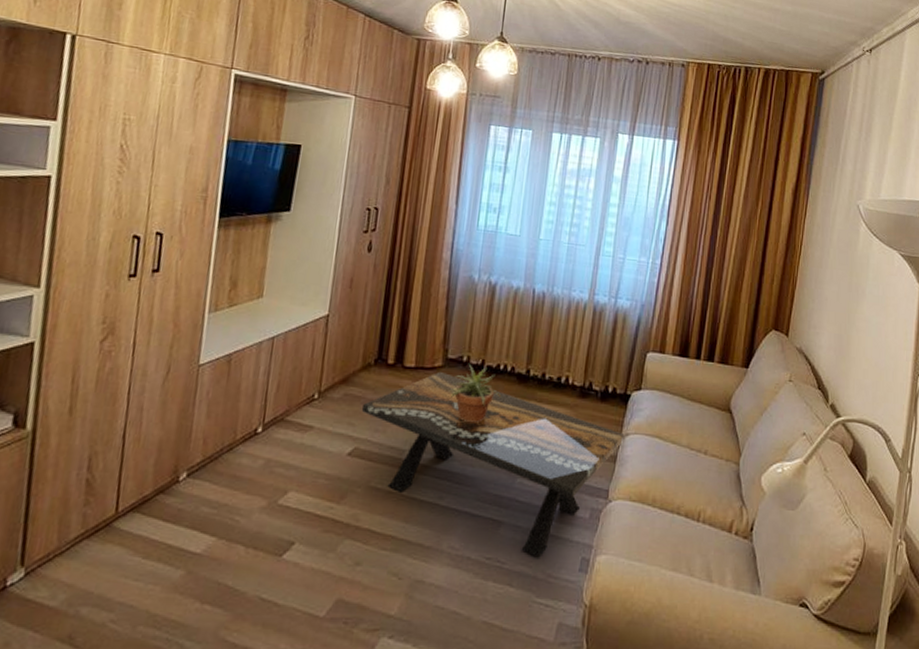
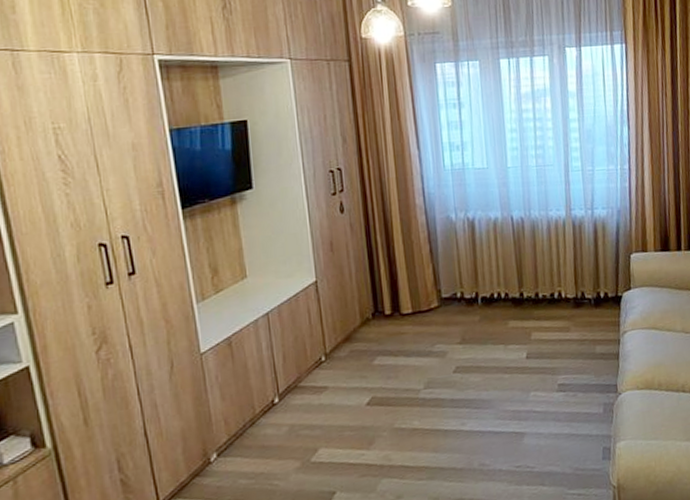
coffee table: present [361,371,625,558] -> none [369,311,623,457]
potted plant: present [449,364,501,424] -> none [450,298,500,353]

